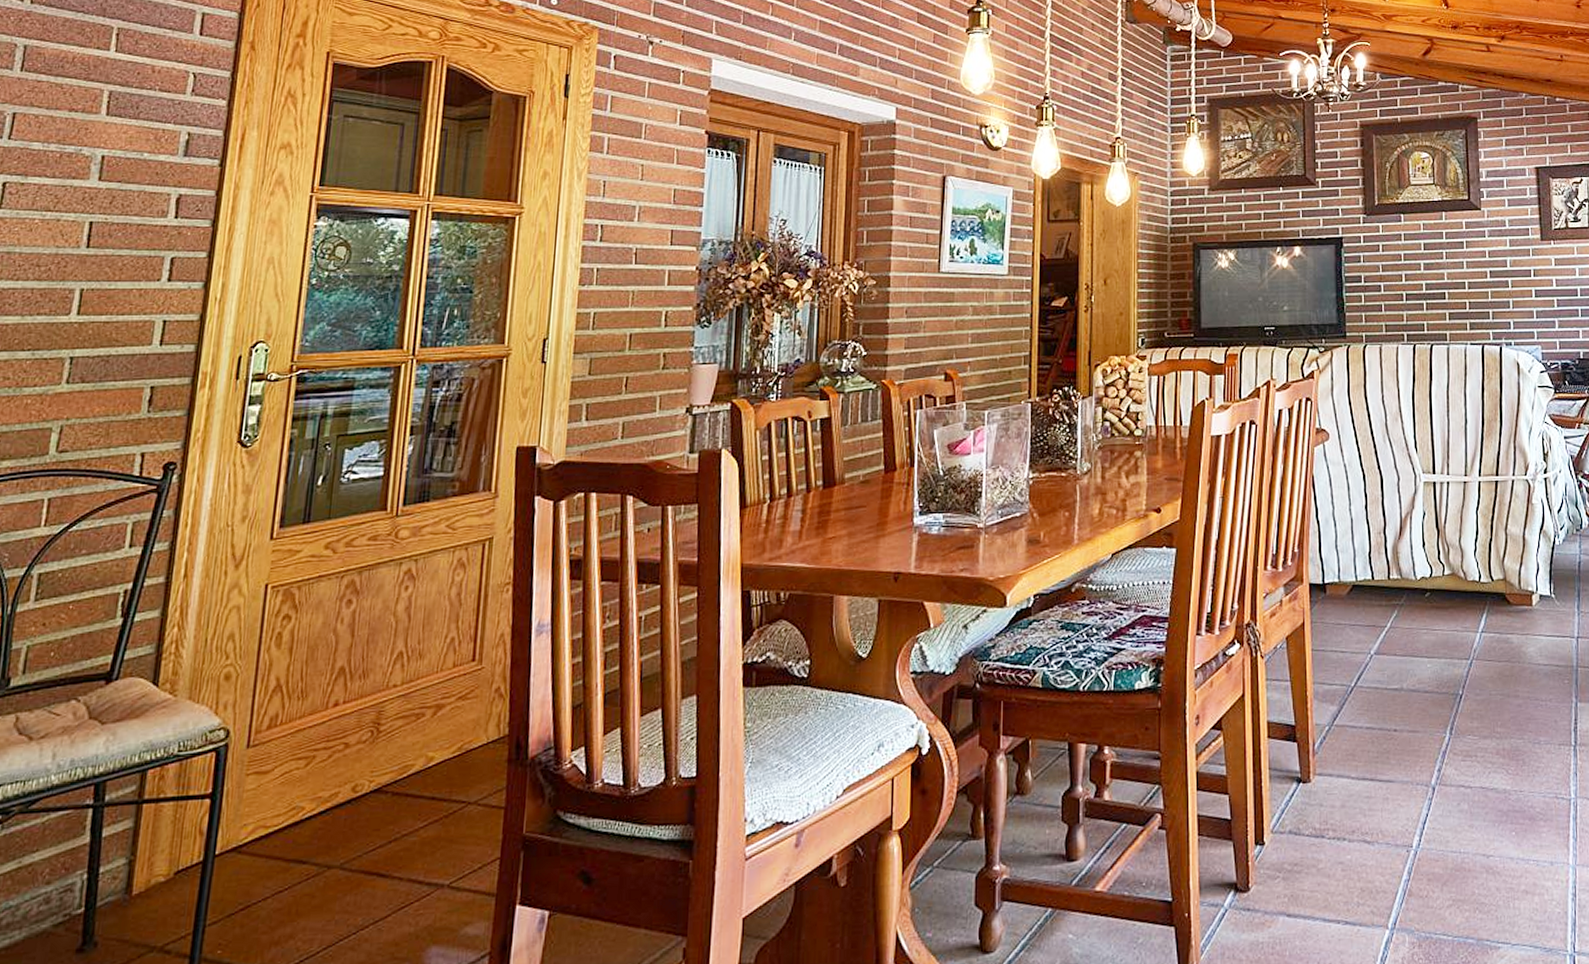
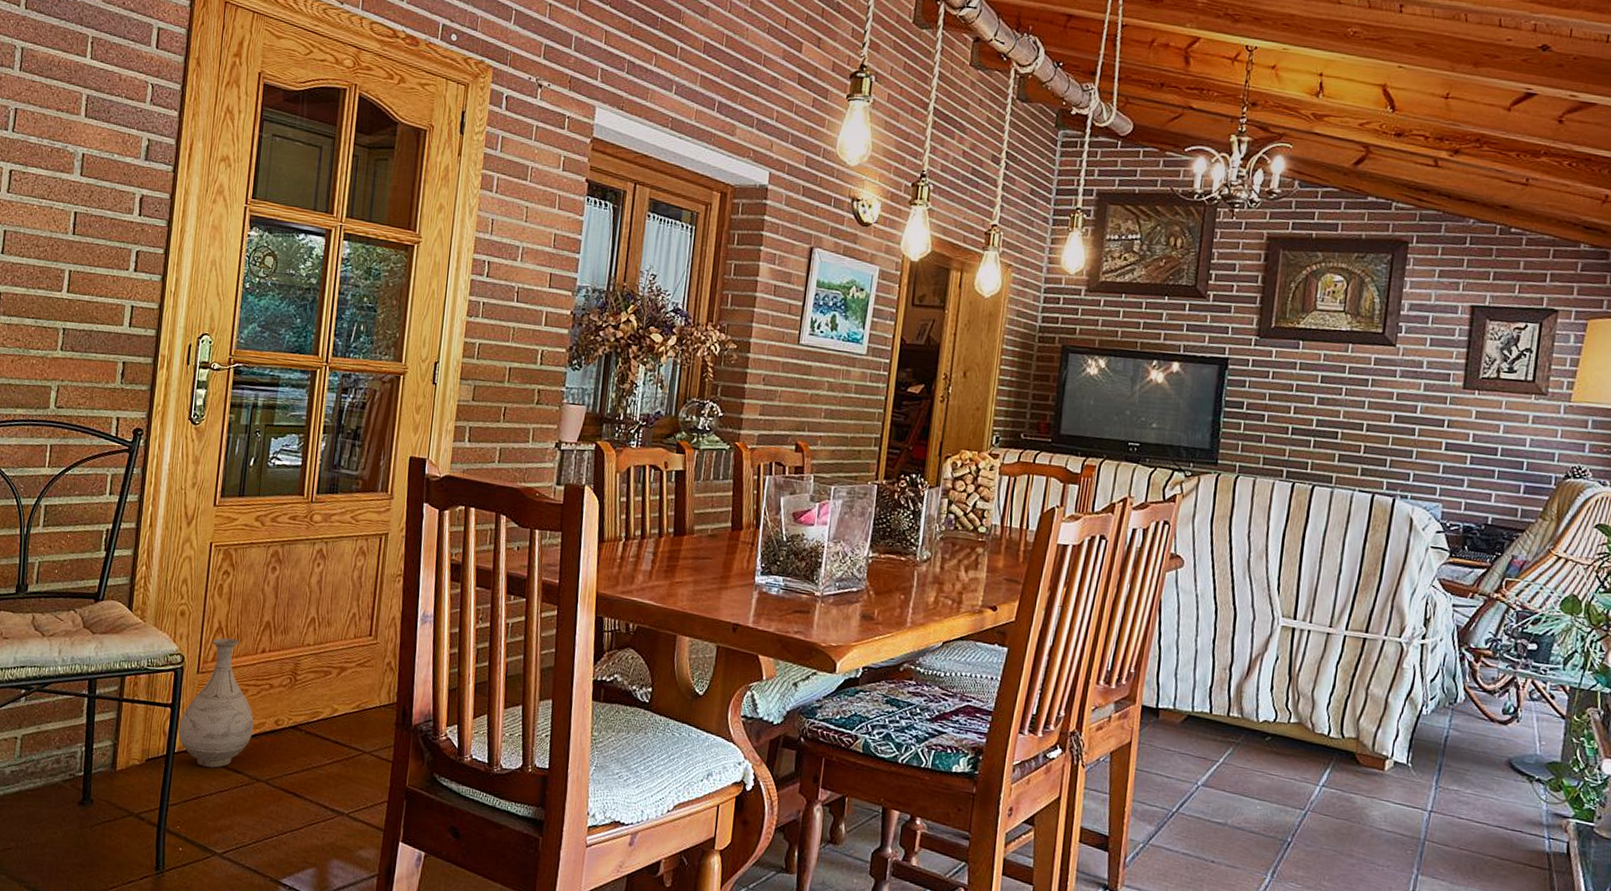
vase: none [221,696,324,866] -> present [179,638,254,768]

